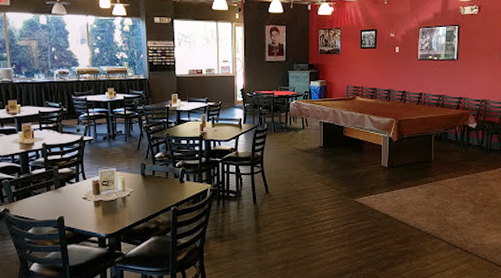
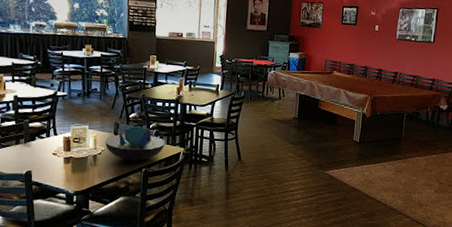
decorative bowl: none [132,166,192,201] -> present [104,126,166,161]

